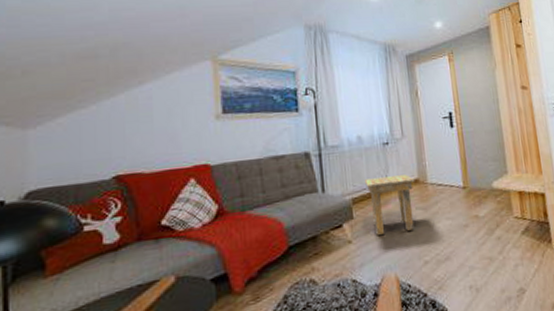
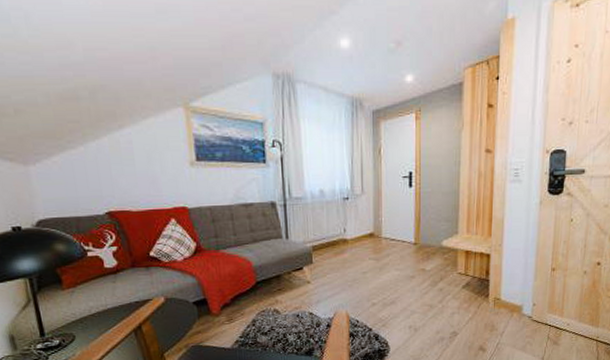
side table: present [365,174,415,235] -> none [325,228,371,278]

